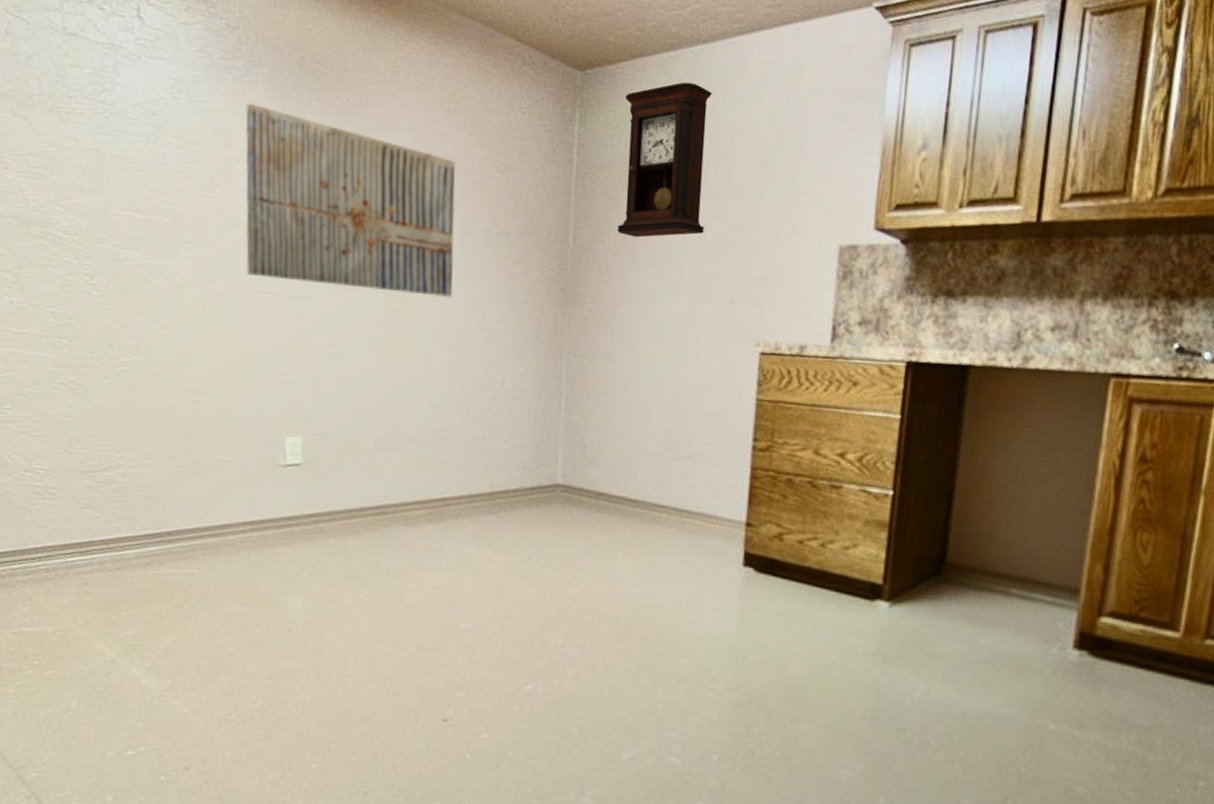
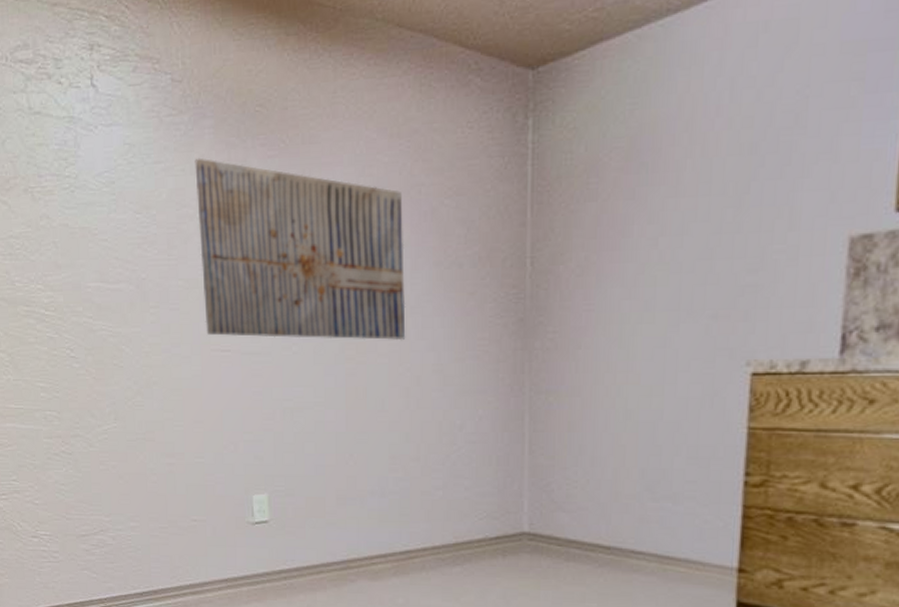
pendulum clock: present [617,82,712,238] -> none [580,62,686,254]

